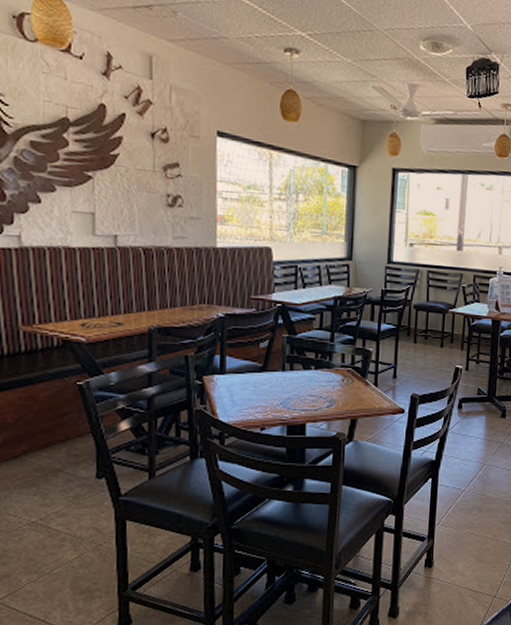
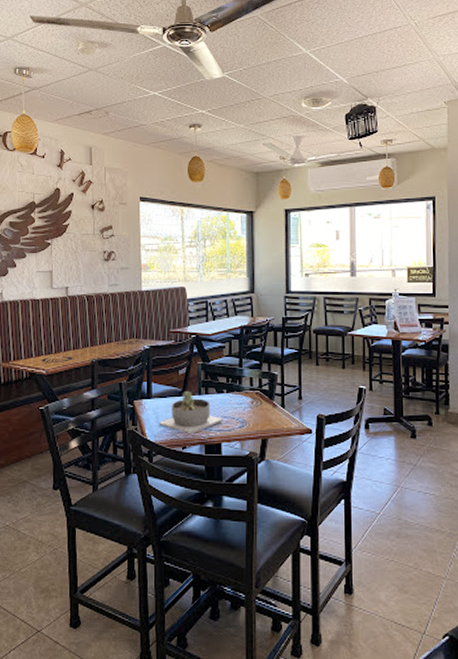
succulent planter: none [233,366,309,413] -> present [158,390,222,434]

